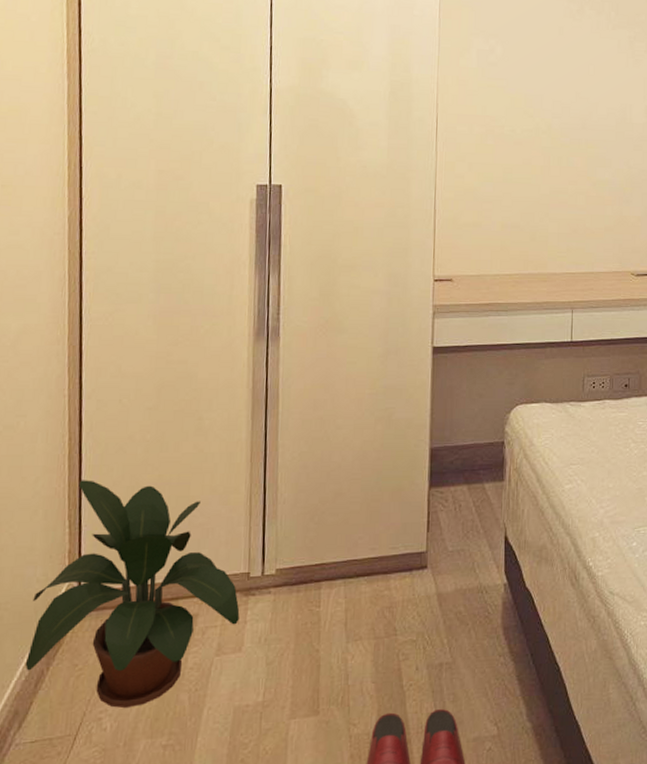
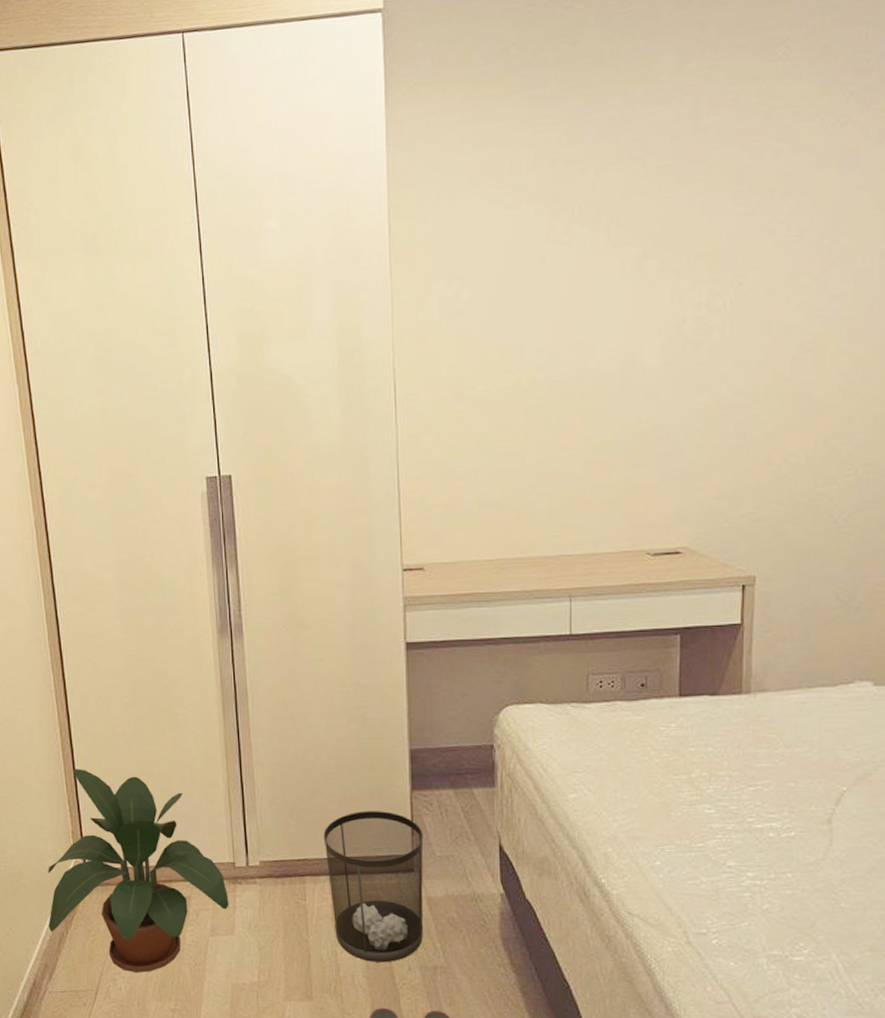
waste bin: none [342,509,438,666] -> present [323,810,424,963]

